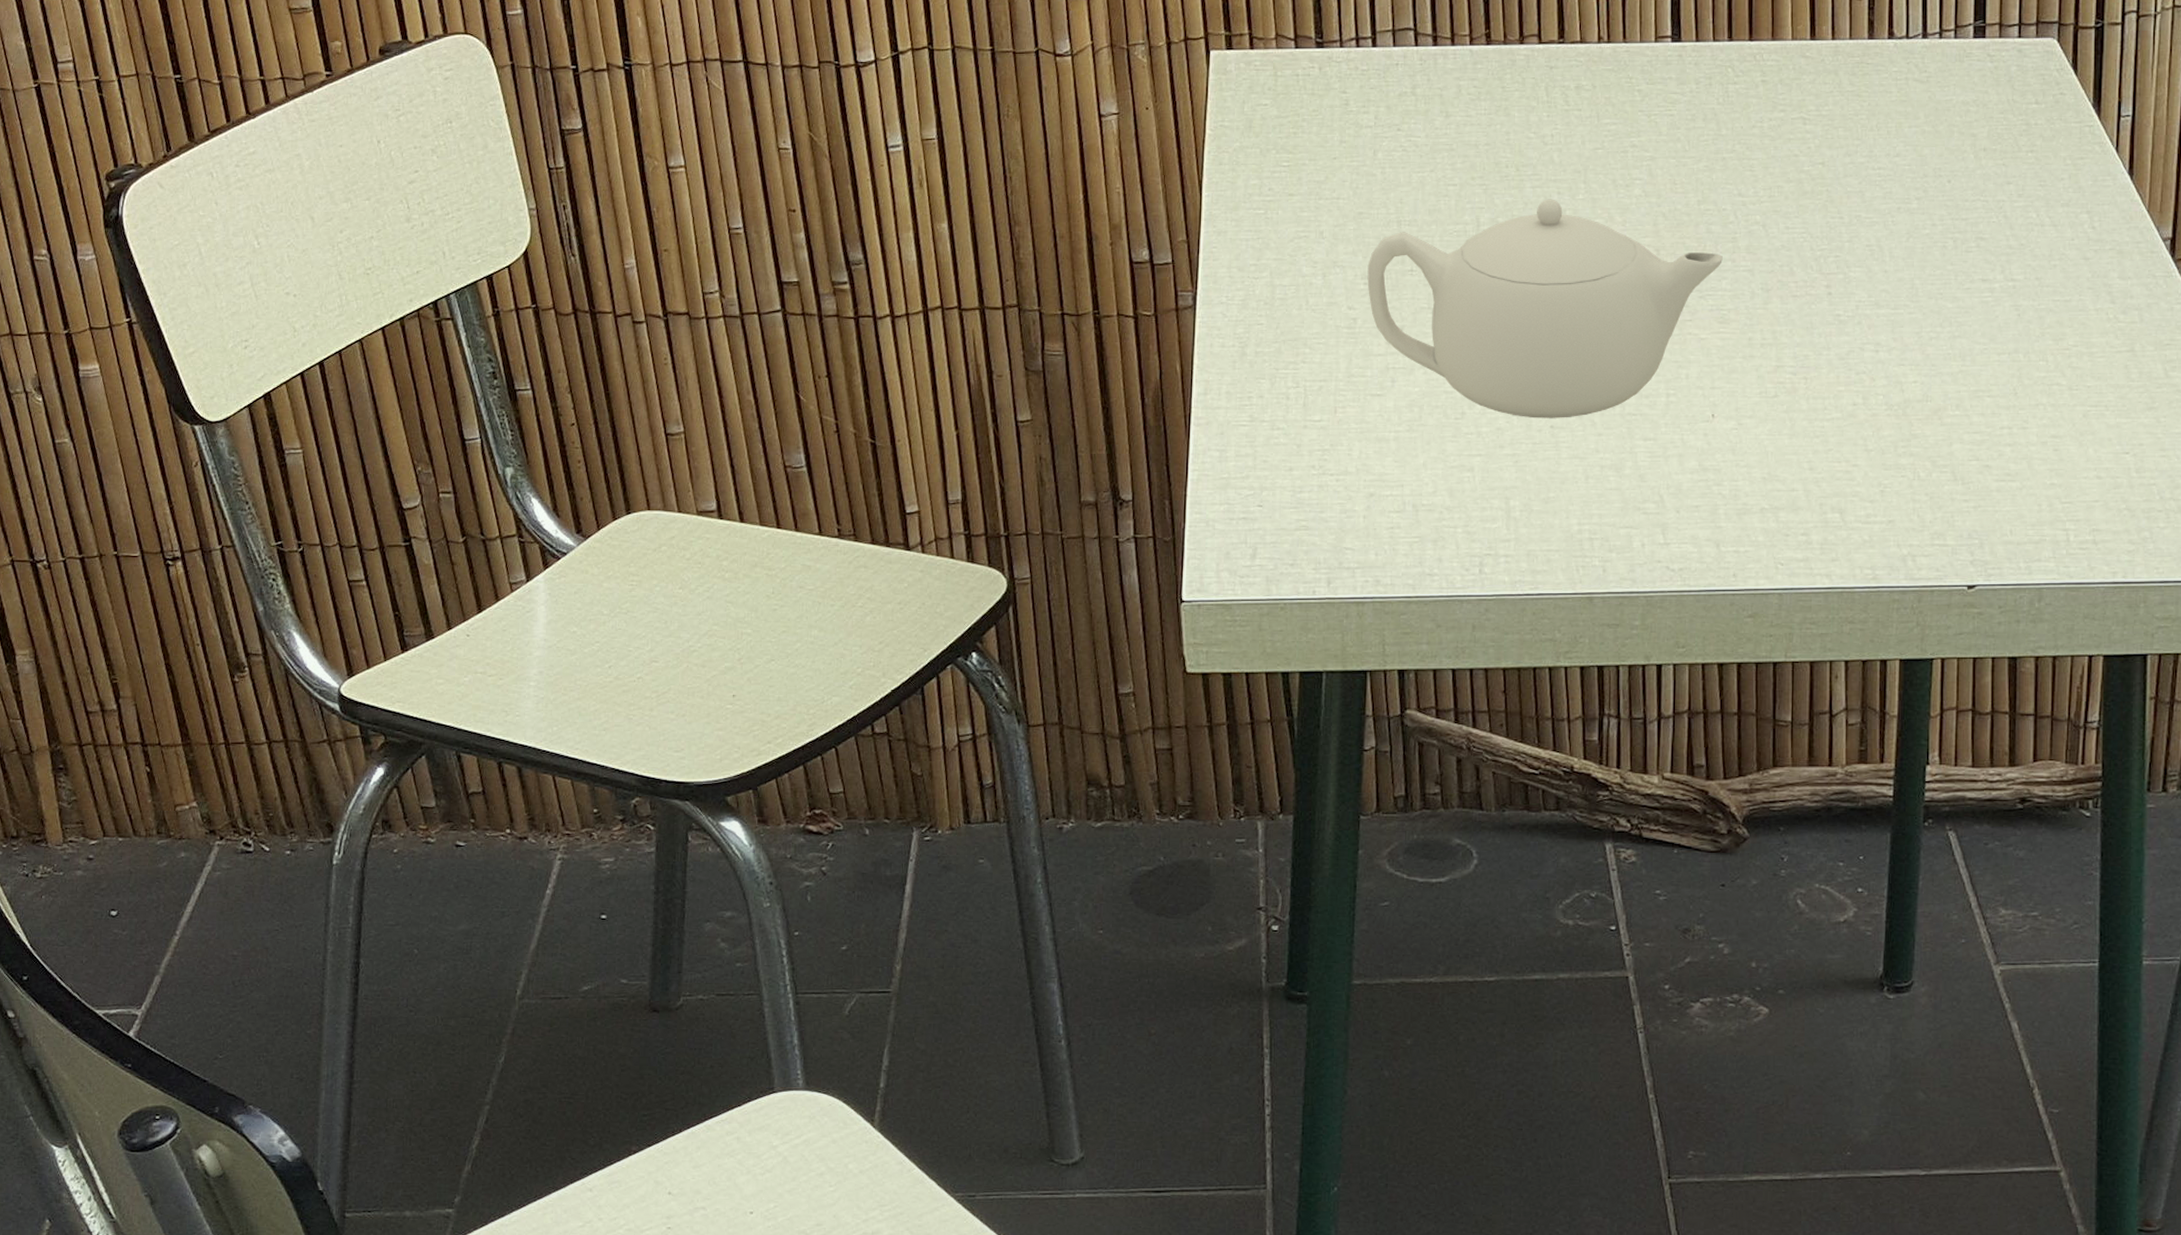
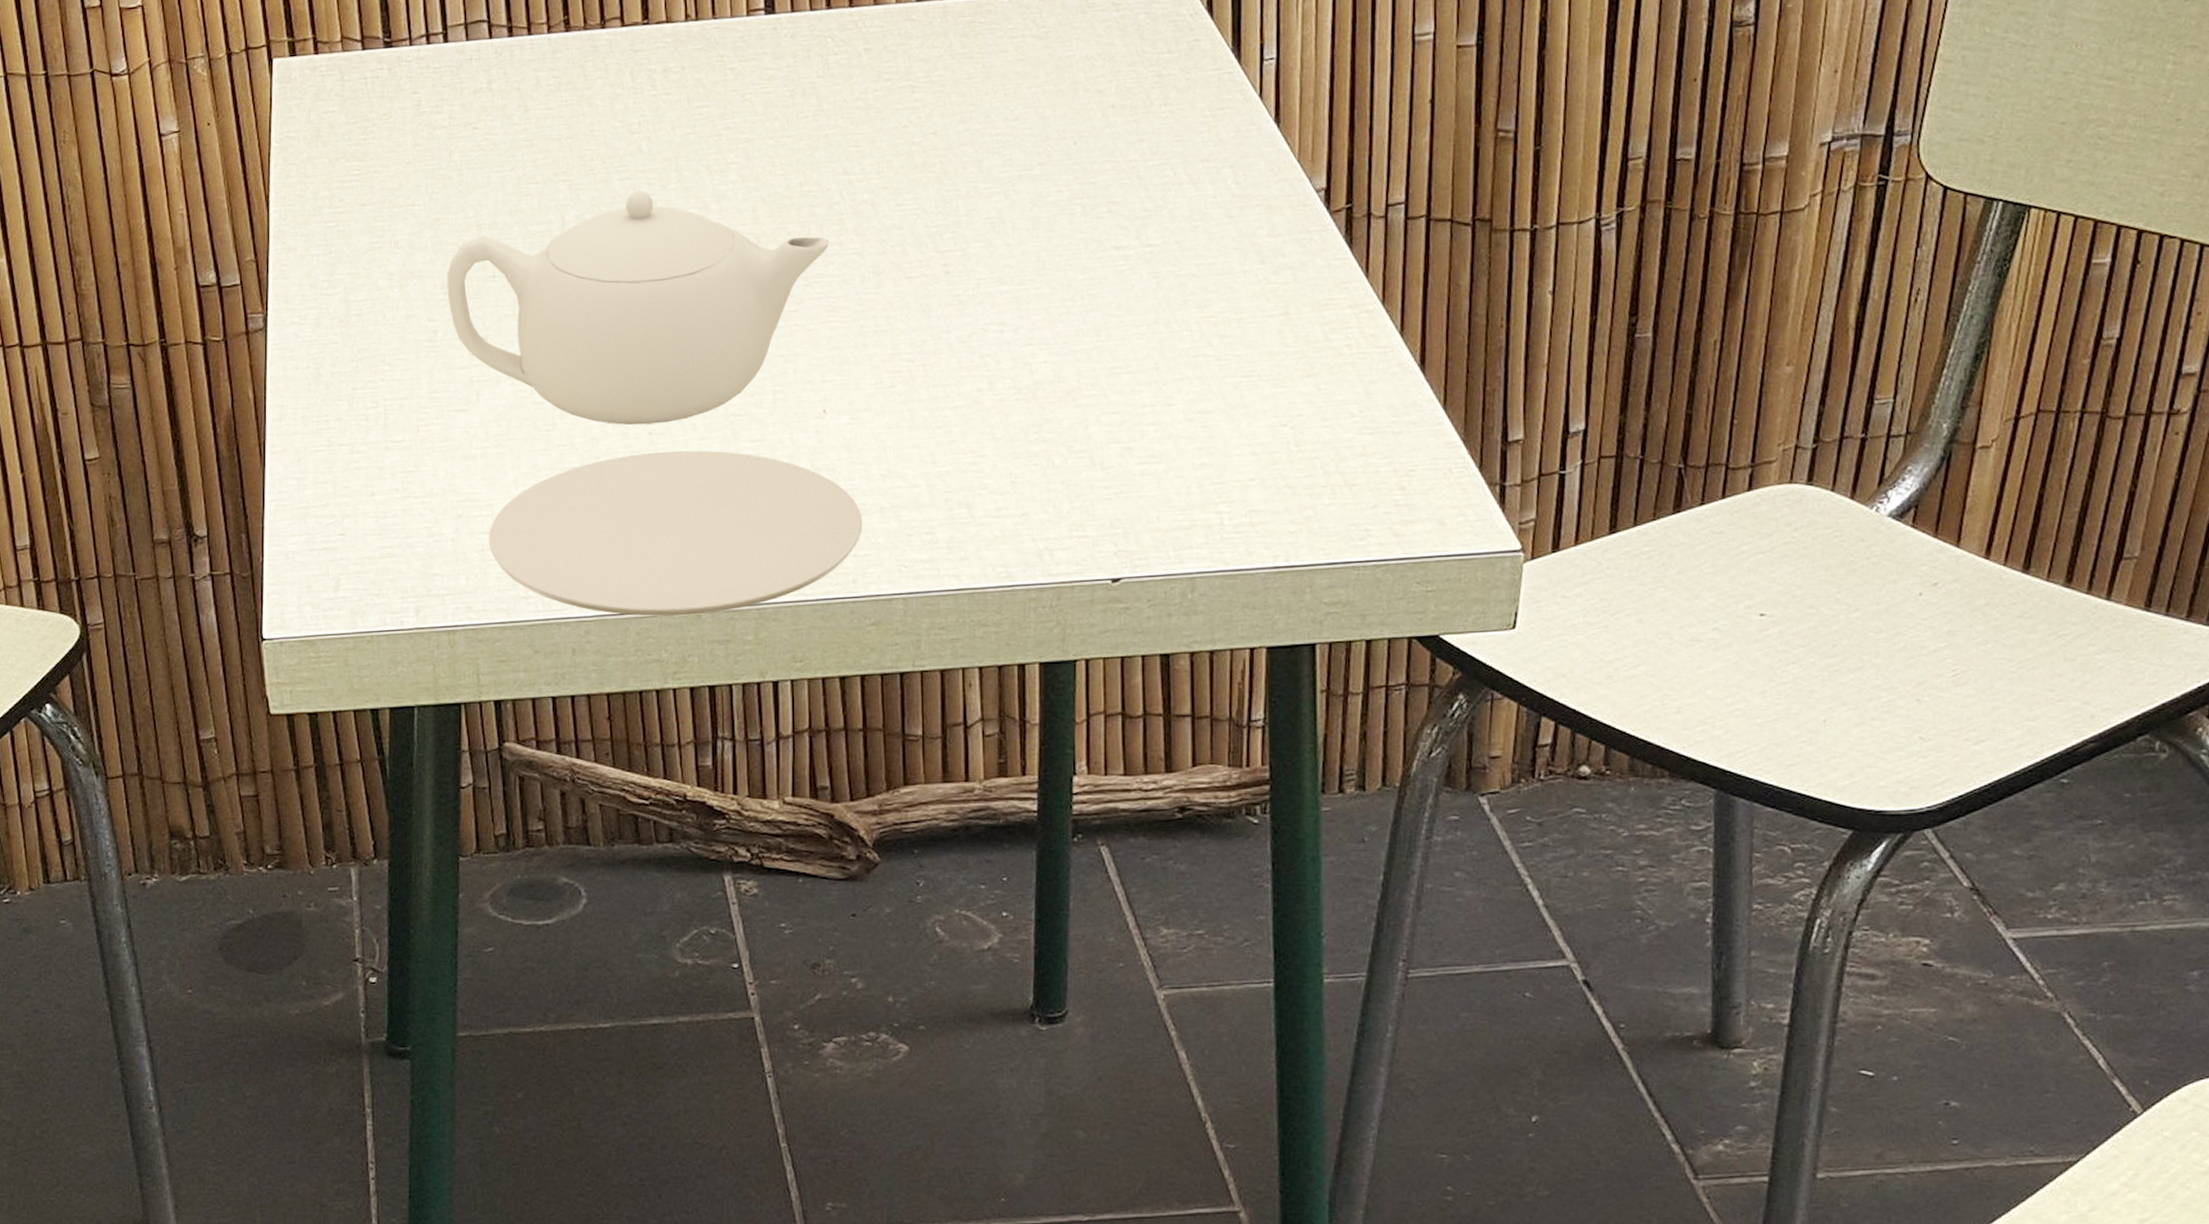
plate: none [1398,444,1744,599] -> present [489,450,863,616]

